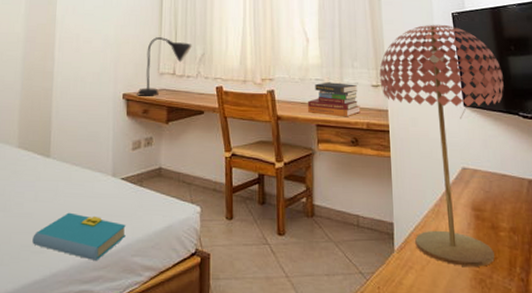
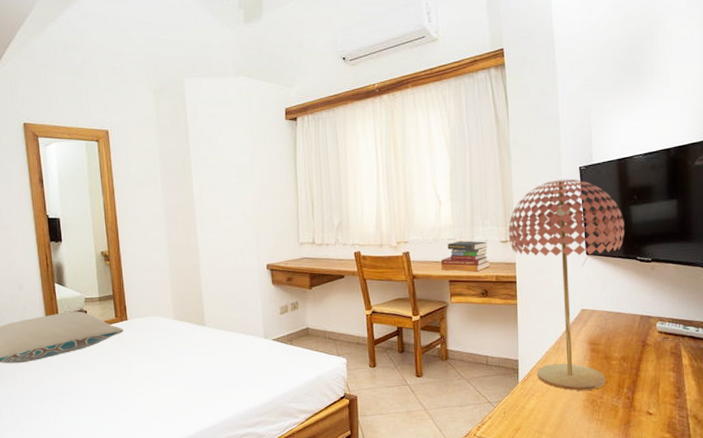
book: present [32,212,126,262] -> none [199,371,281,409]
desk lamp: present [136,37,192,96] -> none [279,209,329,266]

